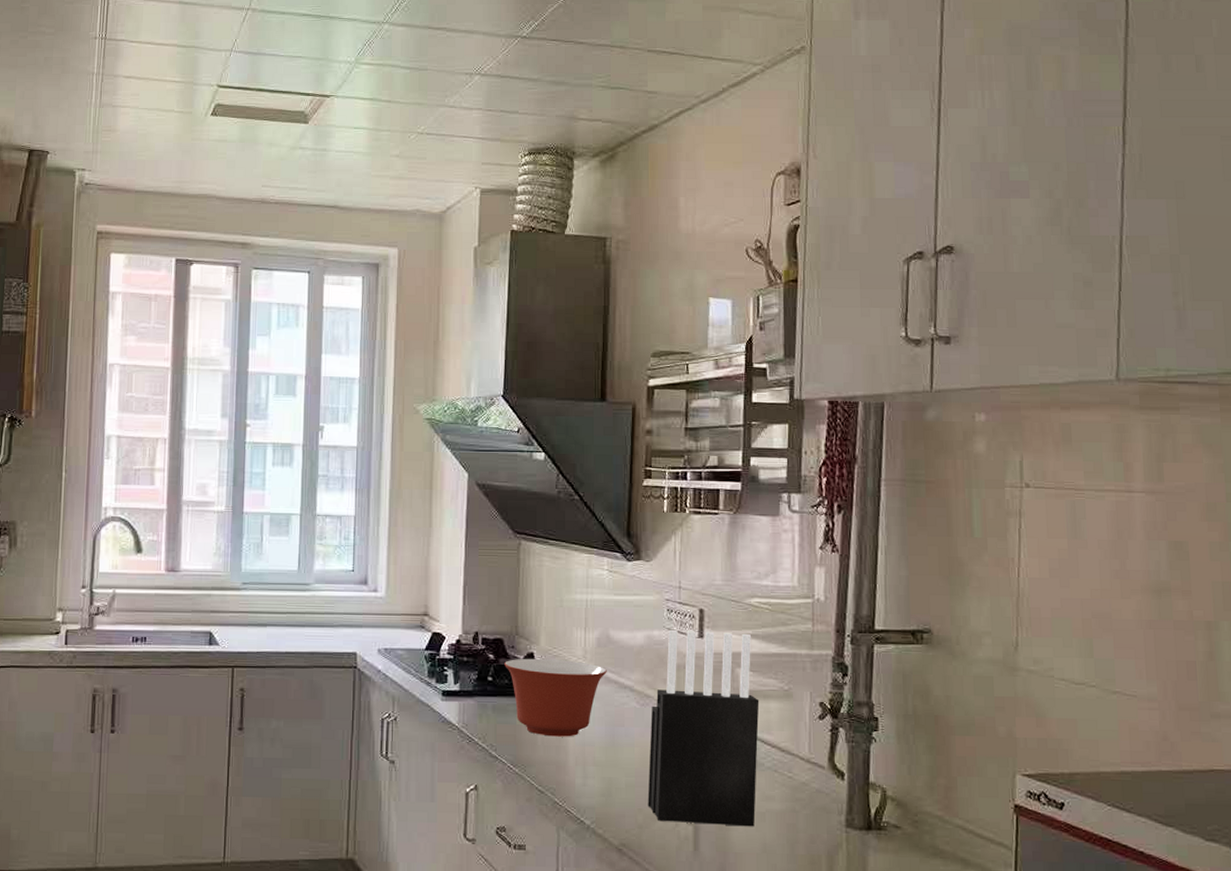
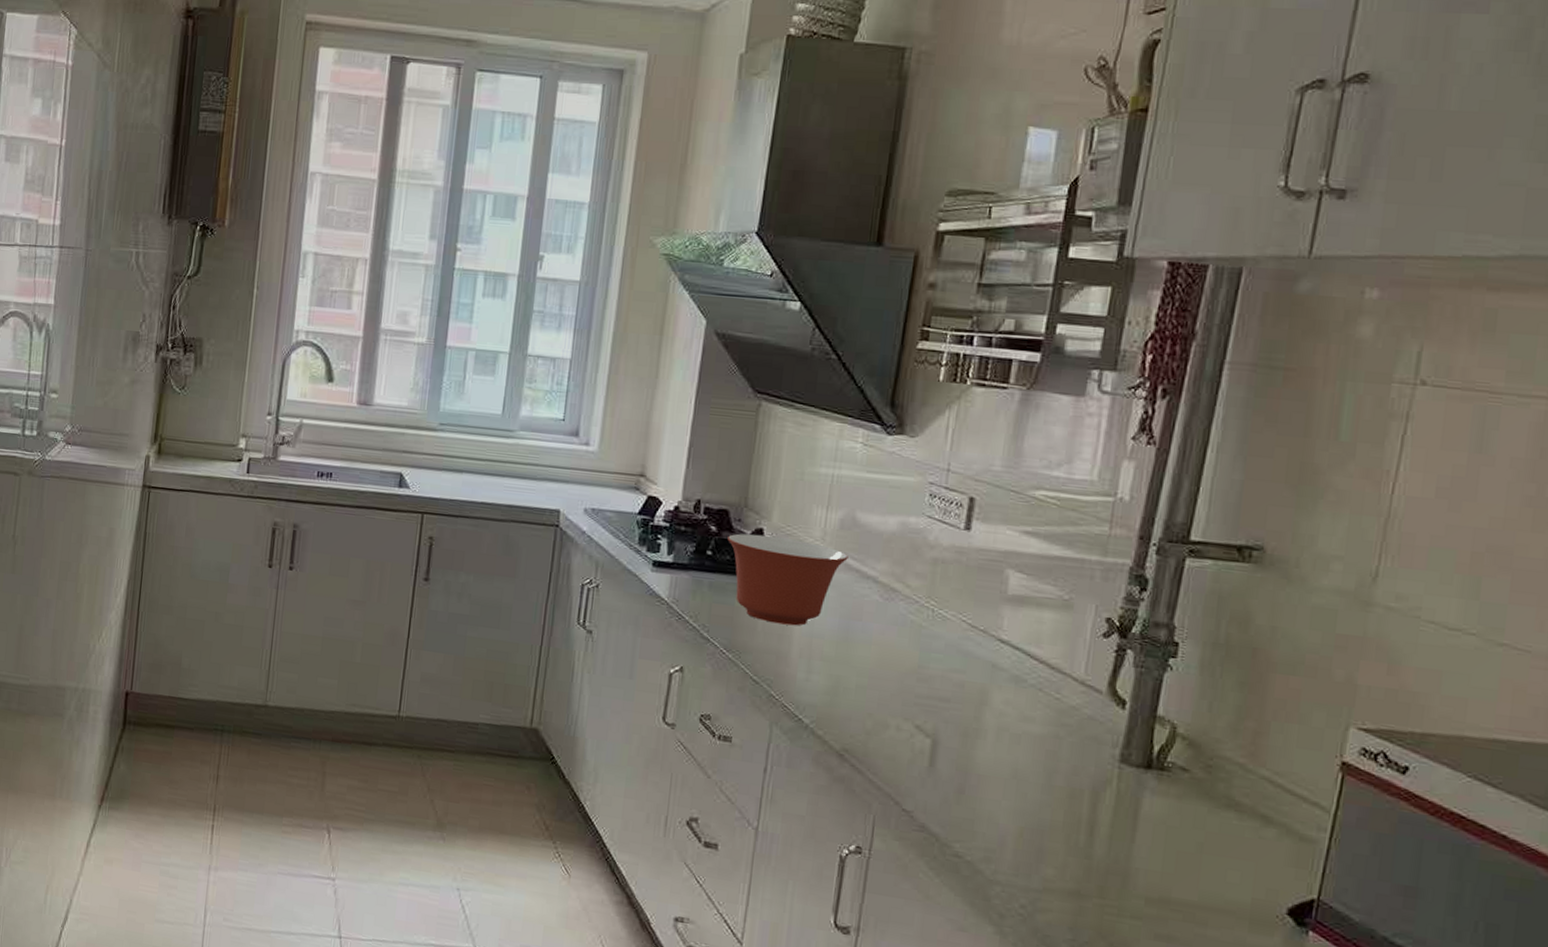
knife block: present [647,629,760,827] -> none [879,517,1031,749]

